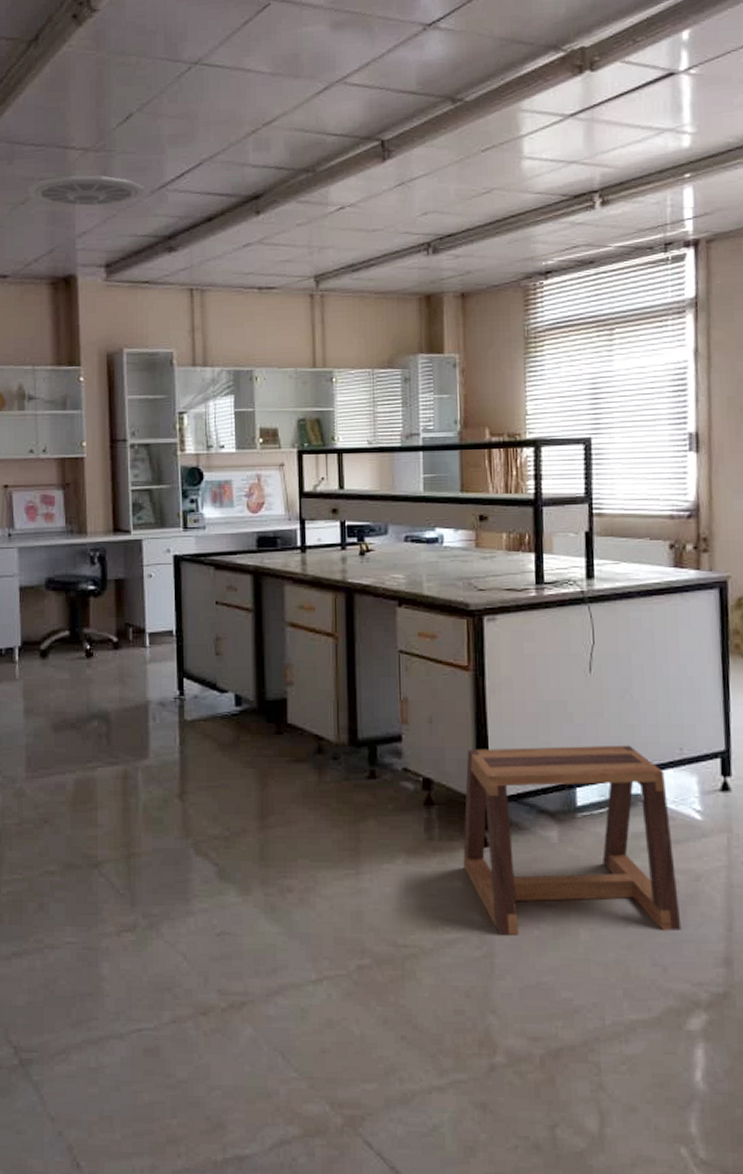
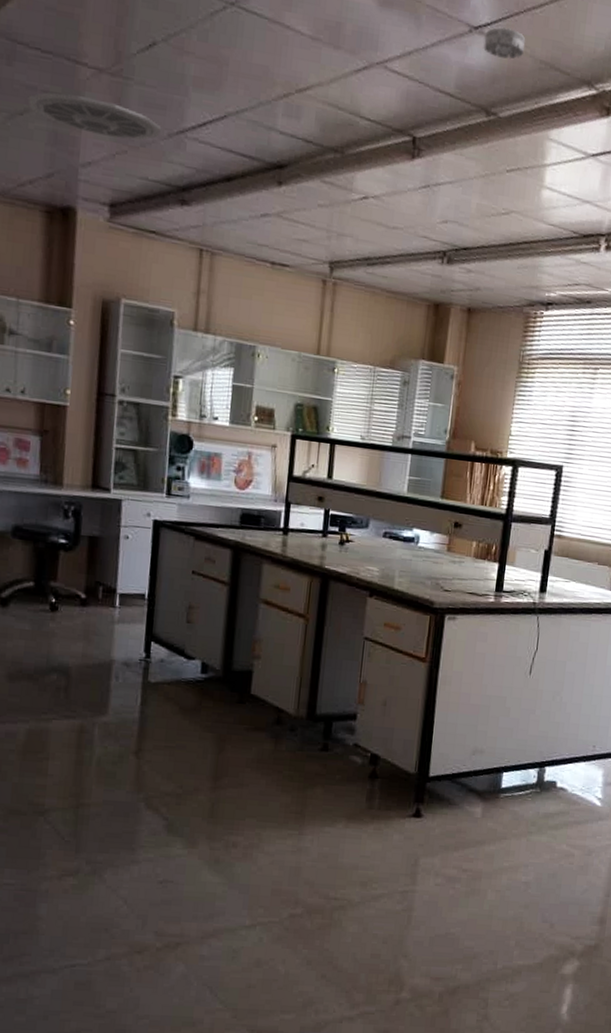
smoke detector: none [439,16,483,47] -> present [483,27,526,59]
stool: present [463,745,682,935] -> none [396,732,578,895]

